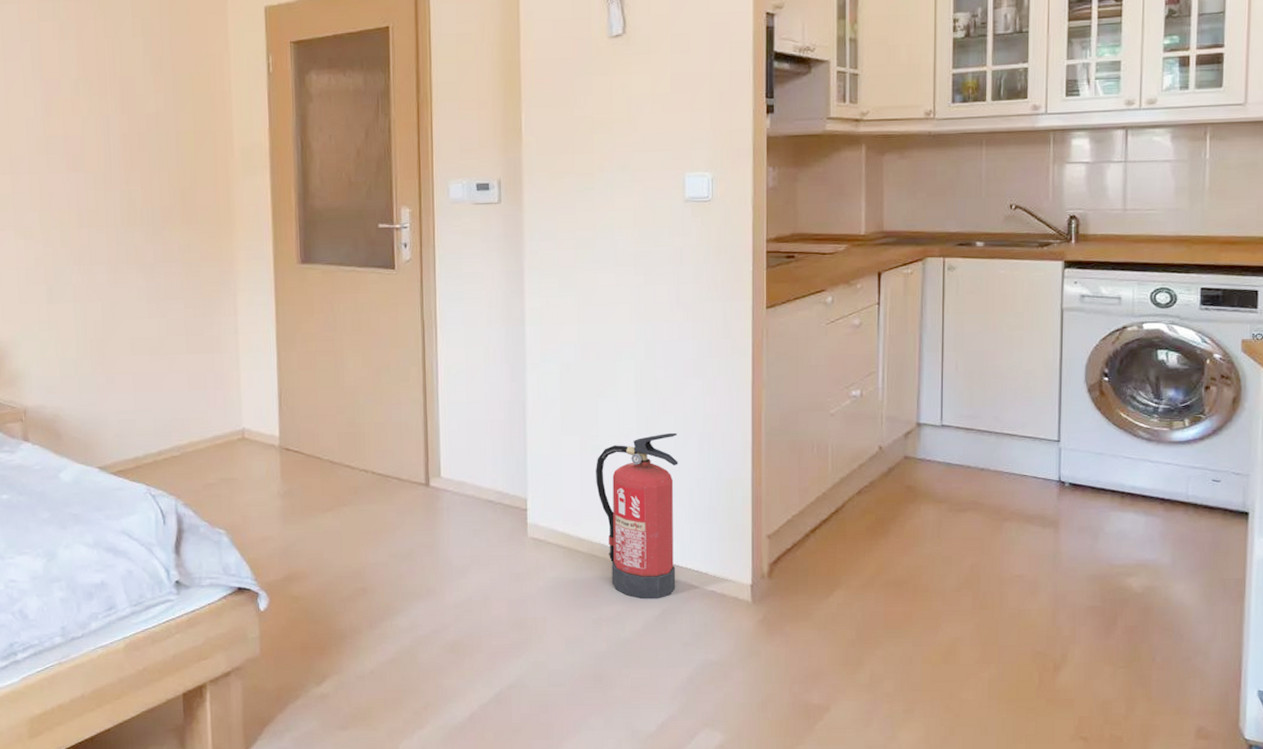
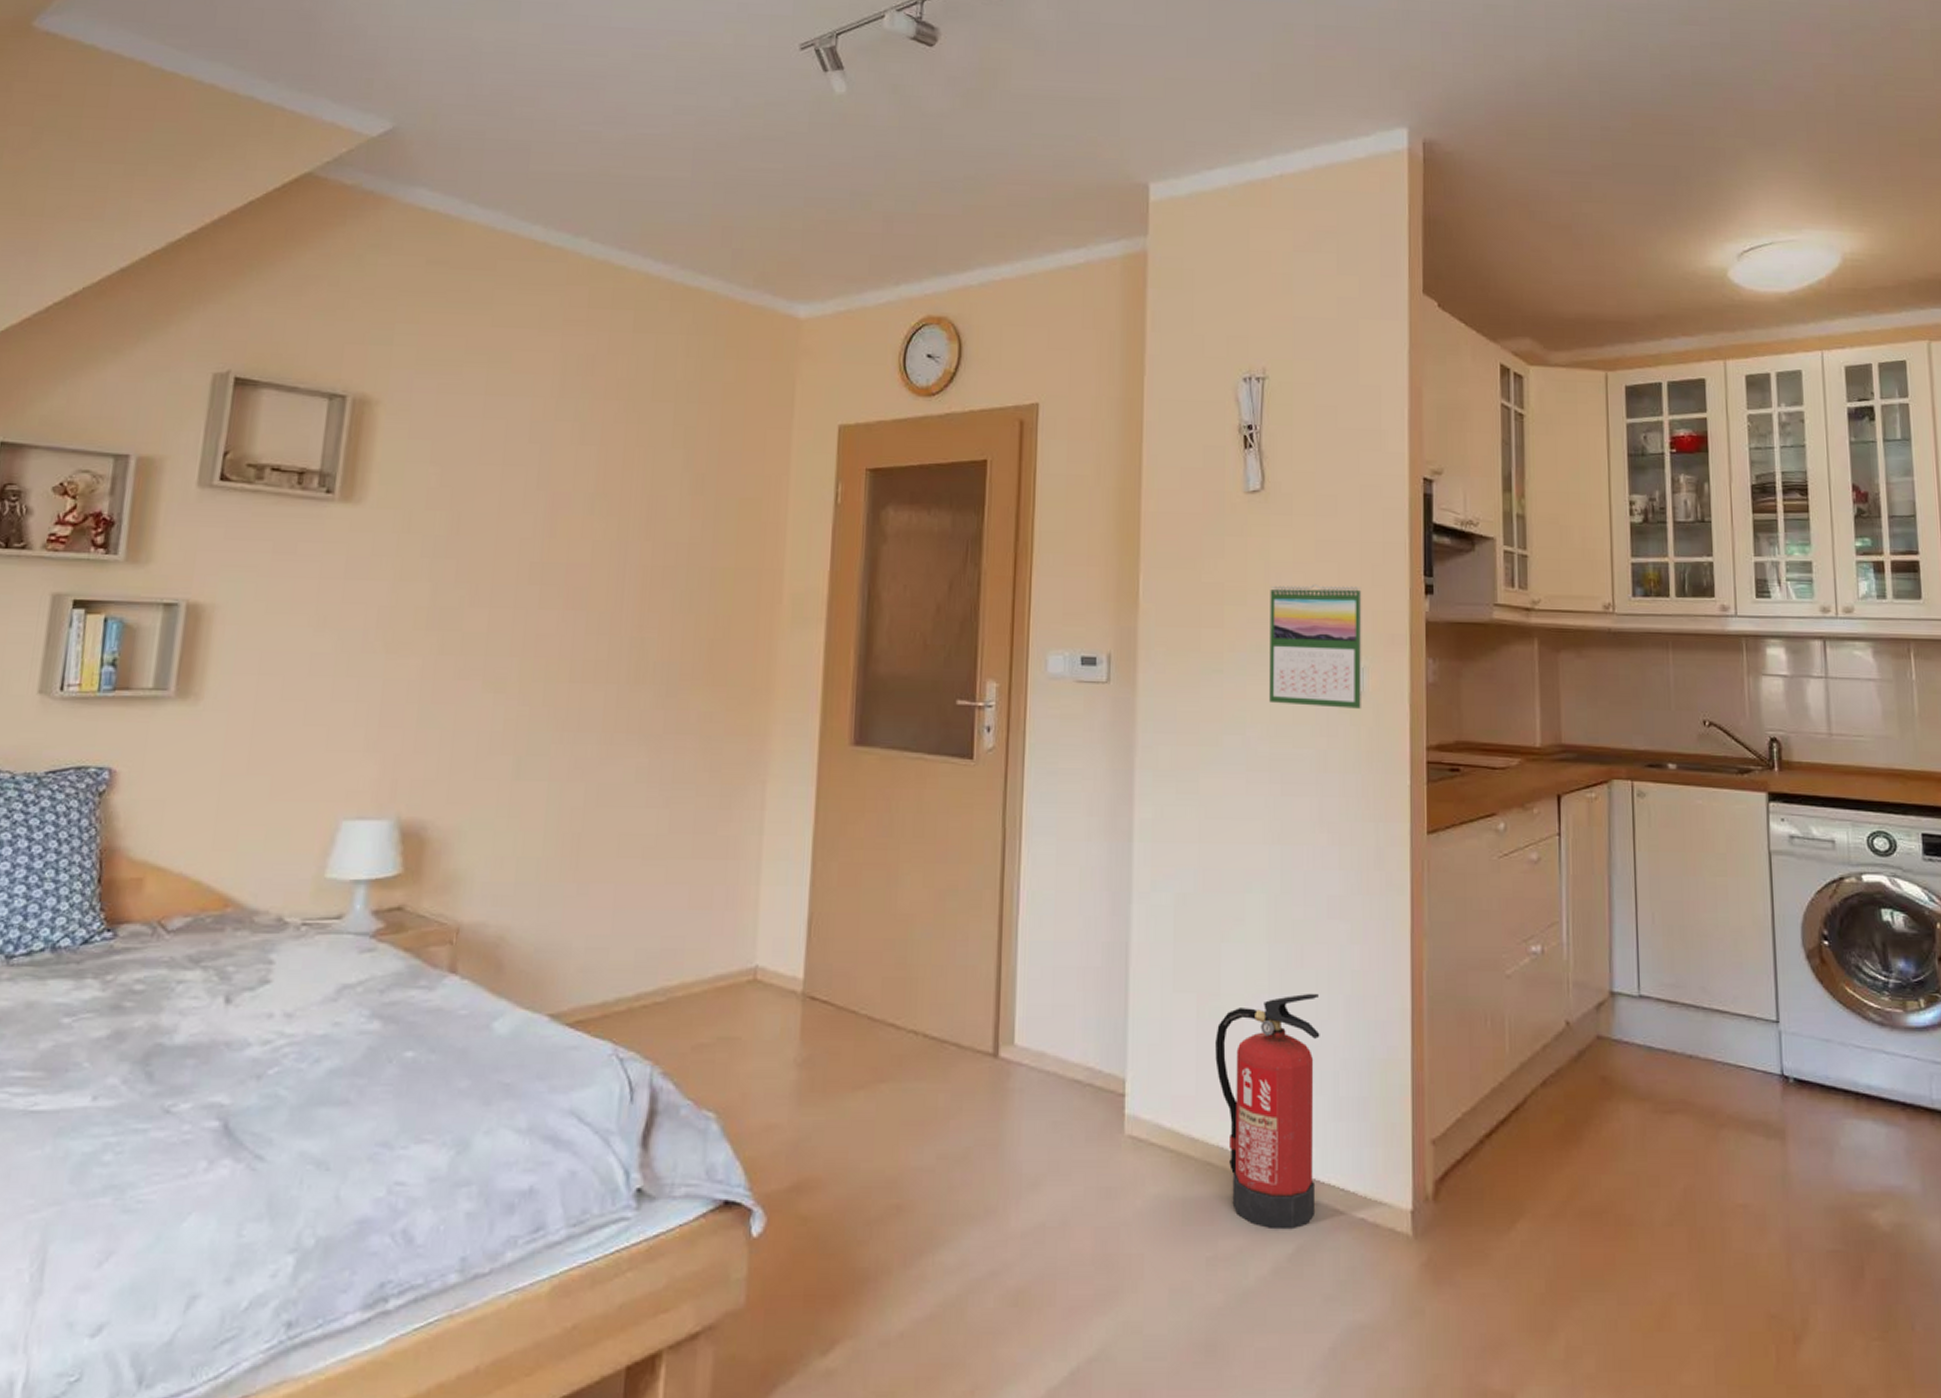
calendar: none [632,111,712,213] -> present [1269,584,1362,709]

